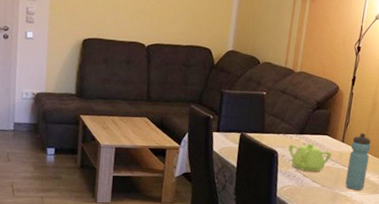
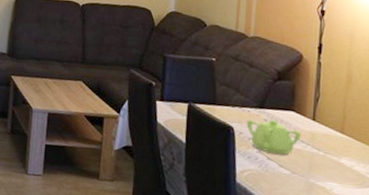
water bottle: present [345,133,371,190] -> none [322,110,350,182]

